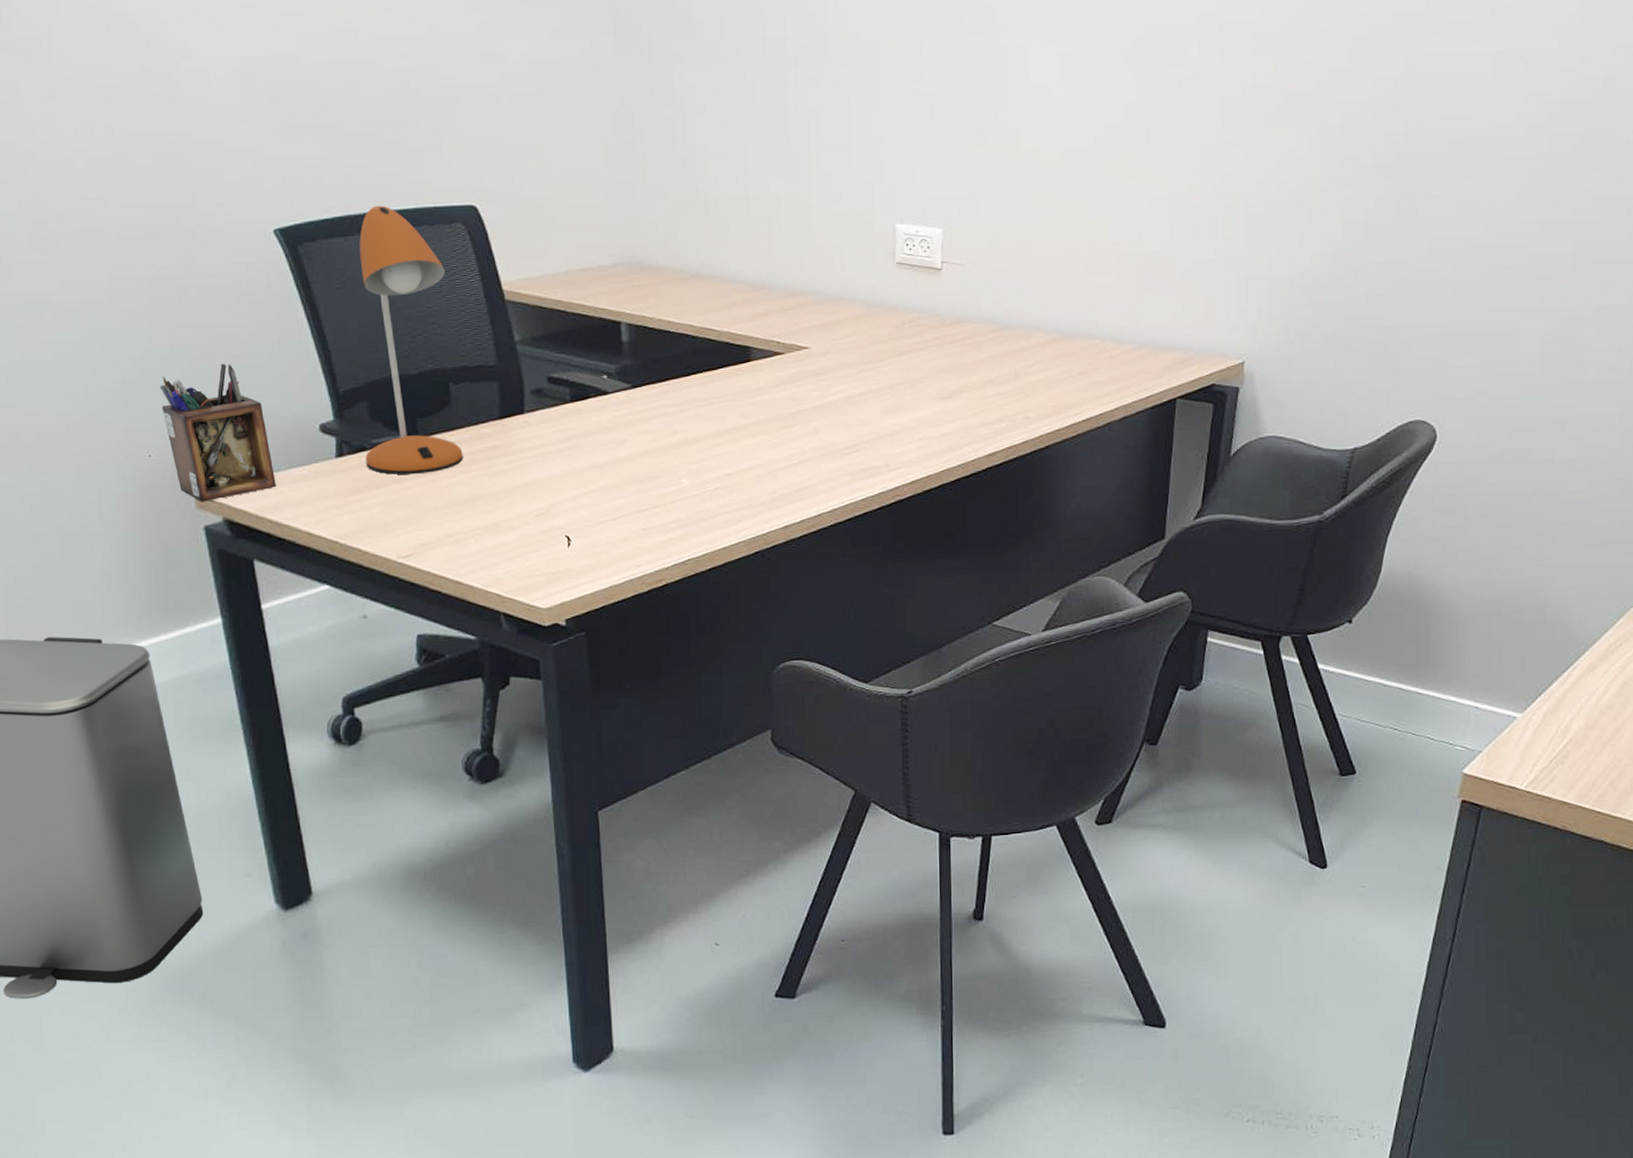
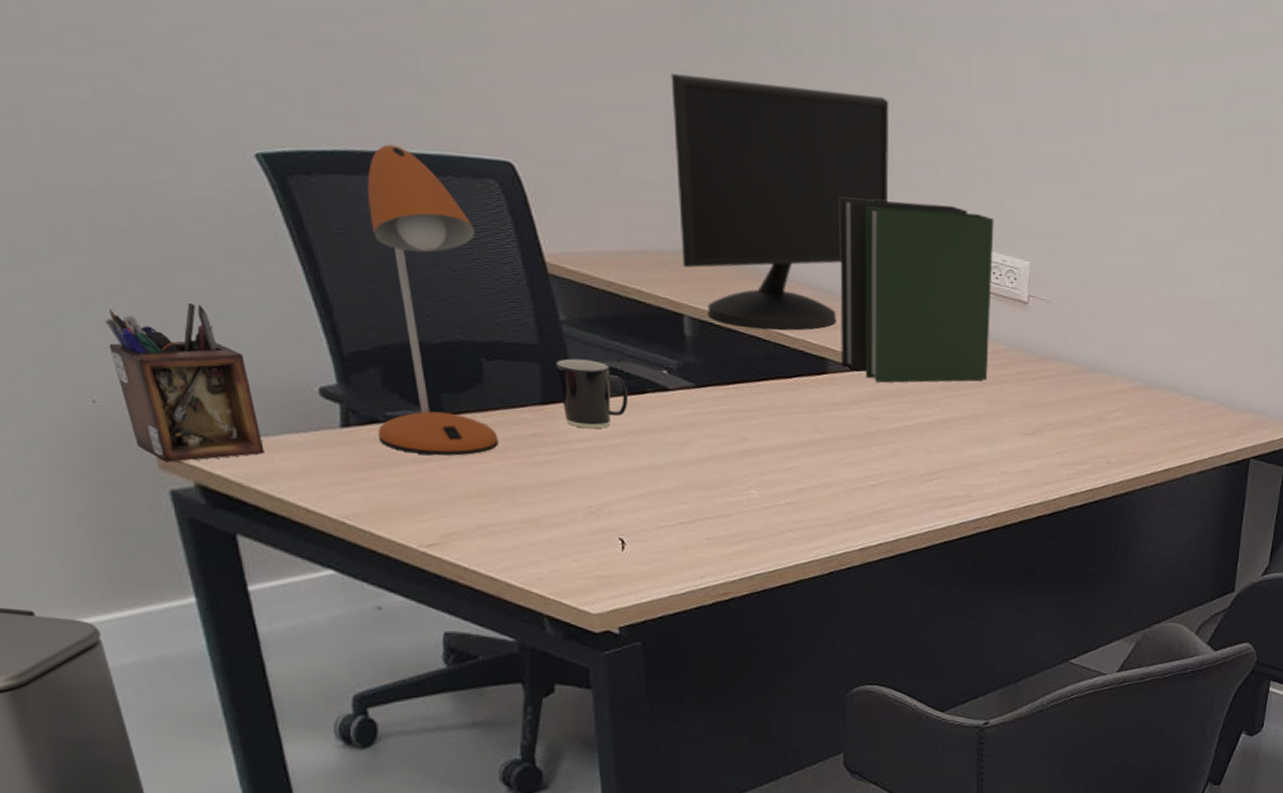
mug: none [511,373,574,437] -> present [555,358,629,429]
computer monitor: none [609,94,806,327] -> present [671,73,889,331]
binder: none [760,186,907,364] -> present [839,197,994,383]

